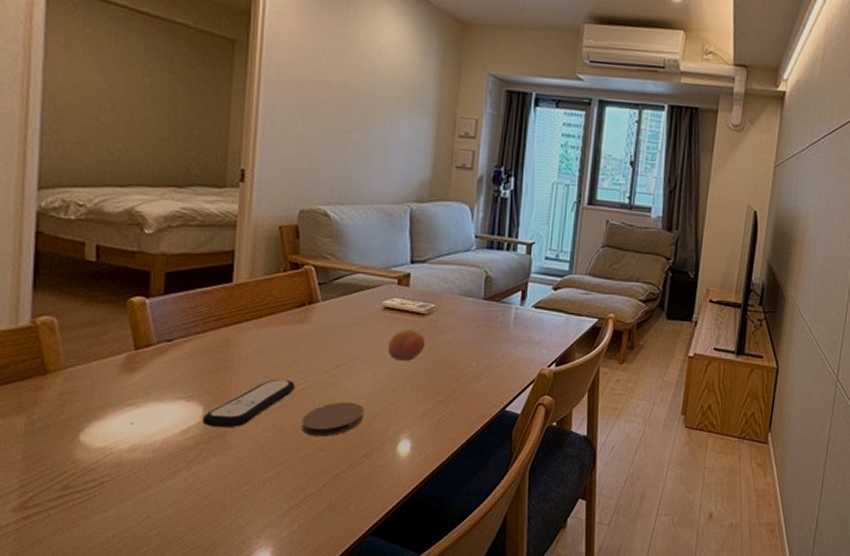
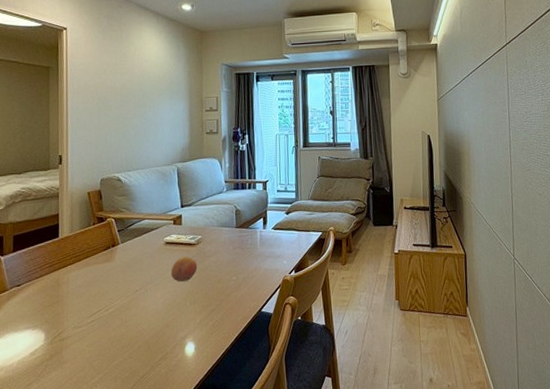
remote control: present [202,379,296,428] -> none [44,305,108,348]
coaster: present [301,401,364,437] -> none [114,317,159,347]

